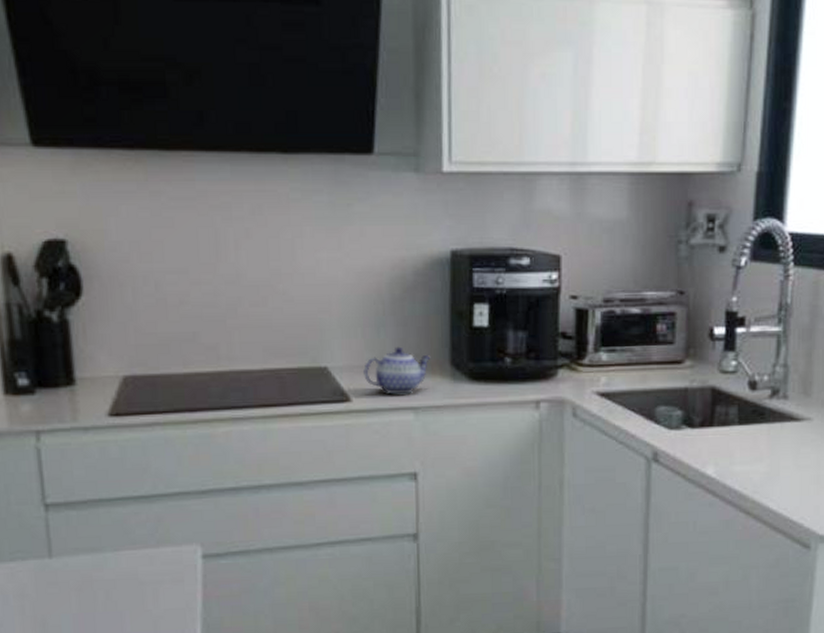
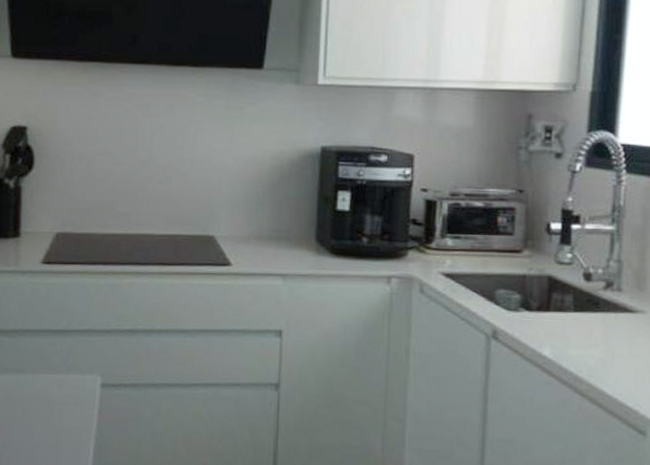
teapot: present [363,346,431,395] -> none [243,222,300,263]

